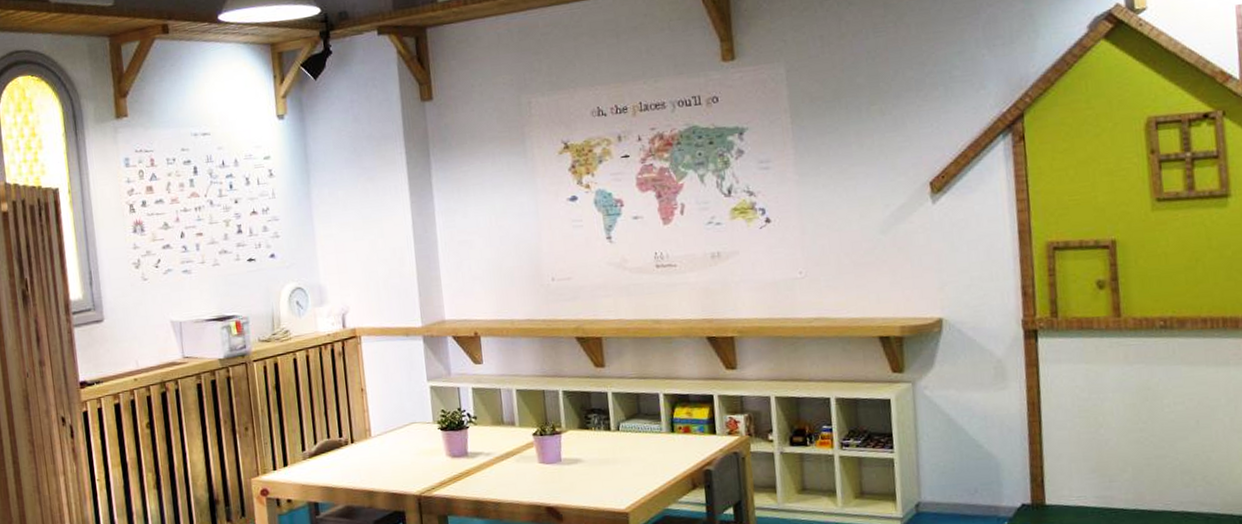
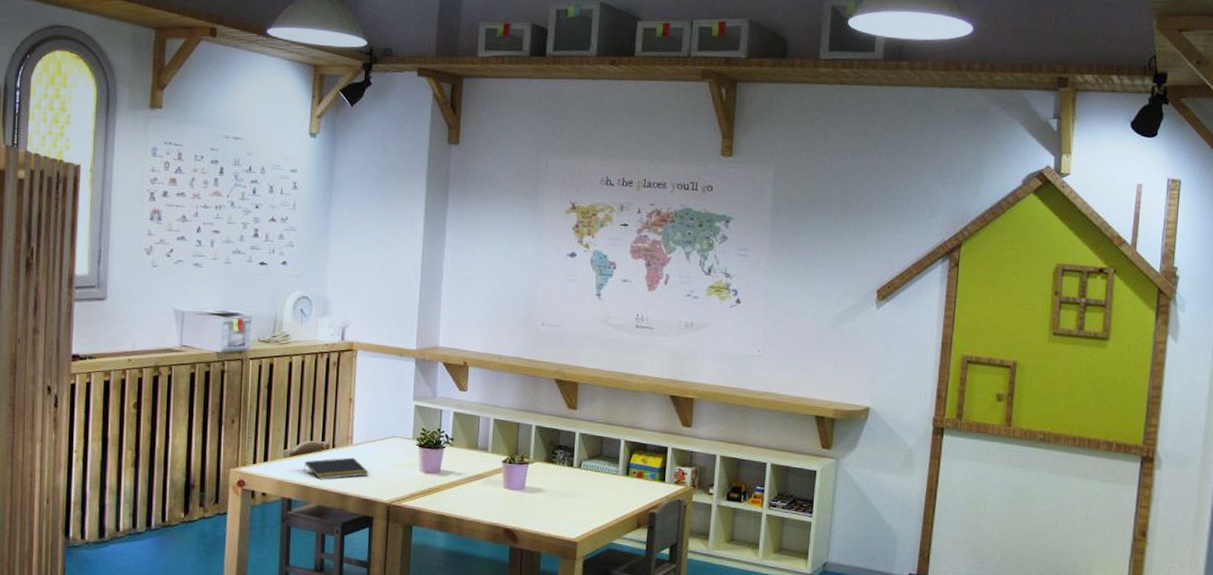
notepad: none [325,450,393,479] -> present [303,457,369,480]

